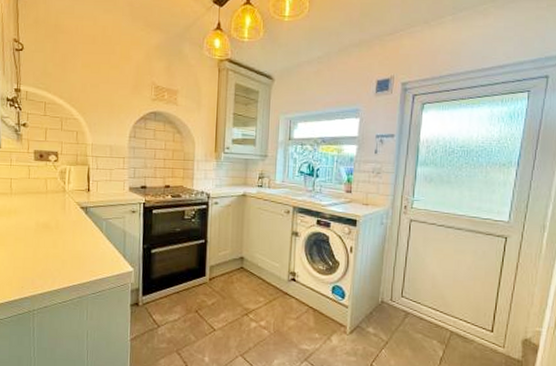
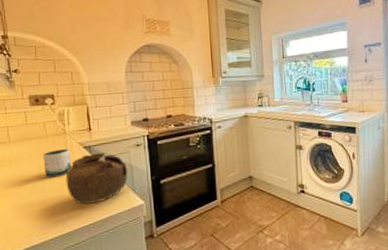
mug: none [40,207,68,234] -> present [43,149,71,178]
teapot: none [60,214,121,264] -> present [65,153,128,204]

